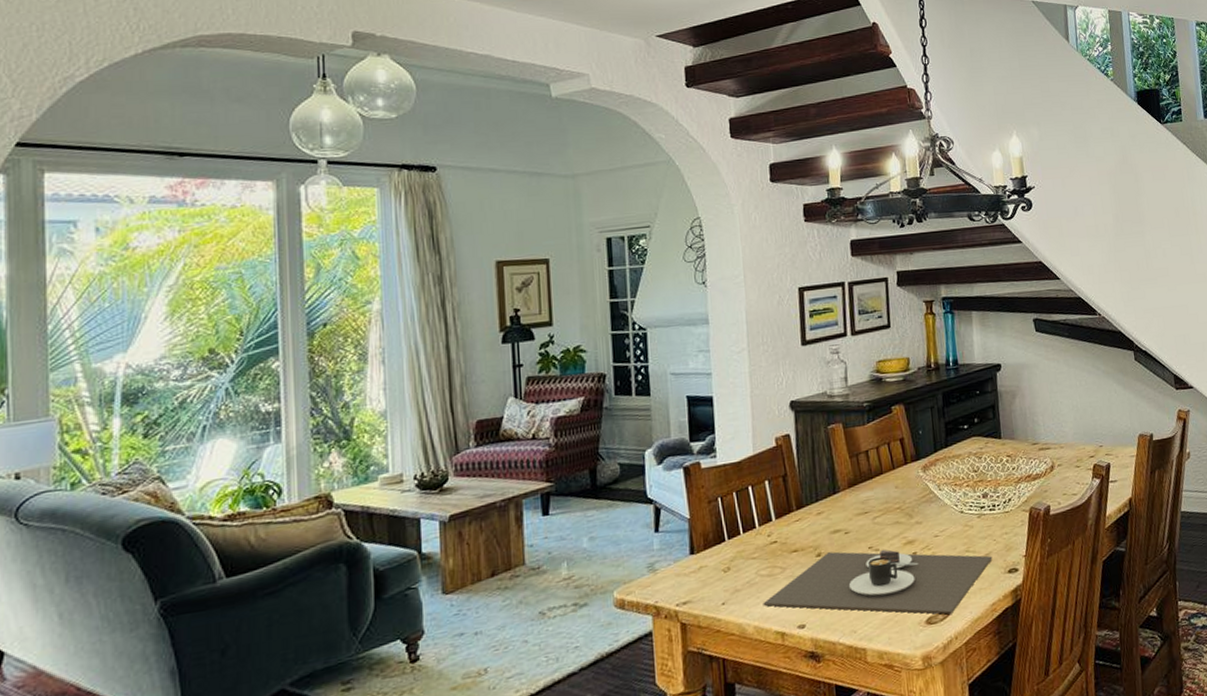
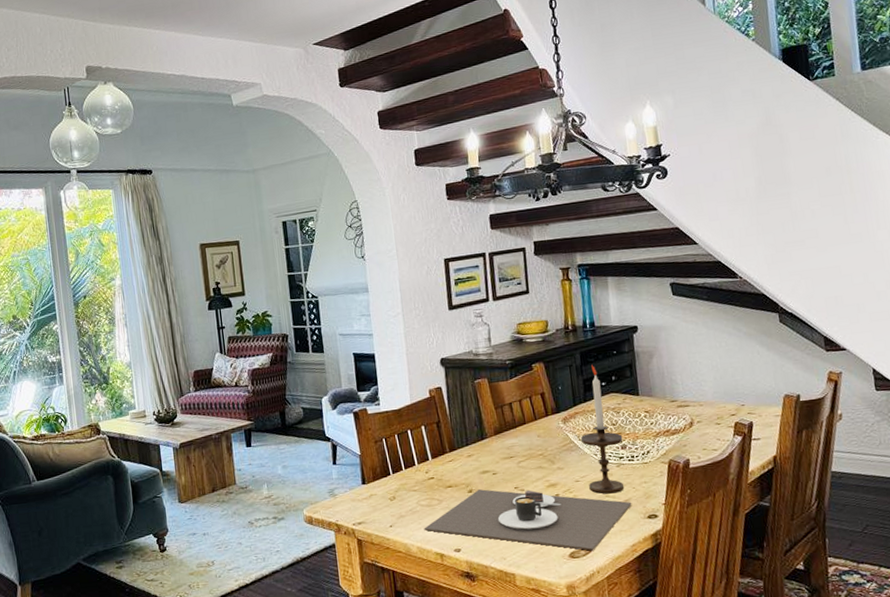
candlestick: none [941,405,985,549] -> present [580,364,624,494]

